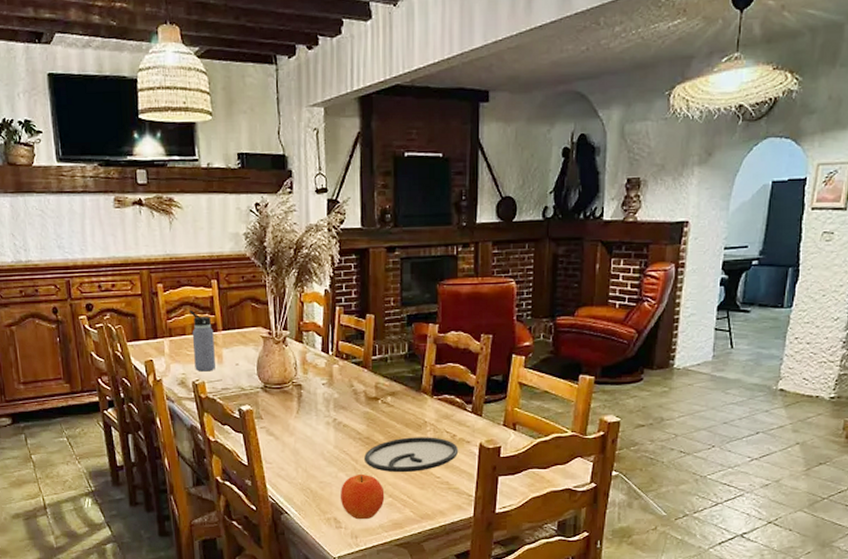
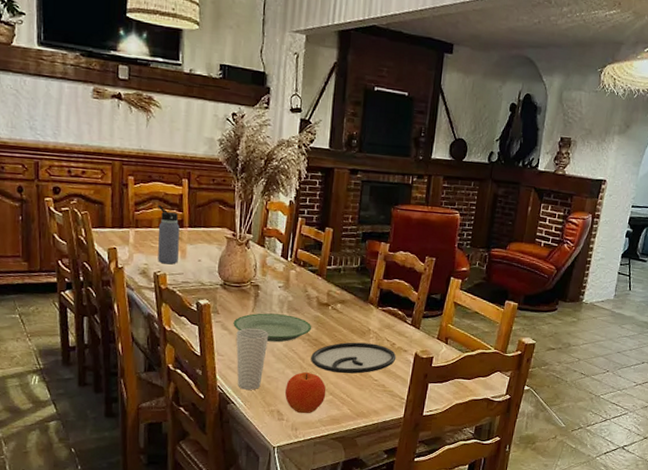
plate: none [278,413,362,445] -> present [233,313,312,343]
cup: none [282,431,317,498] -> present [236,327,269,390]

